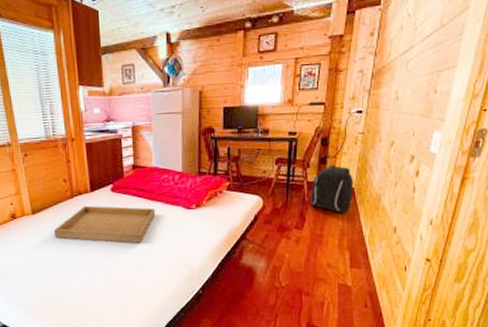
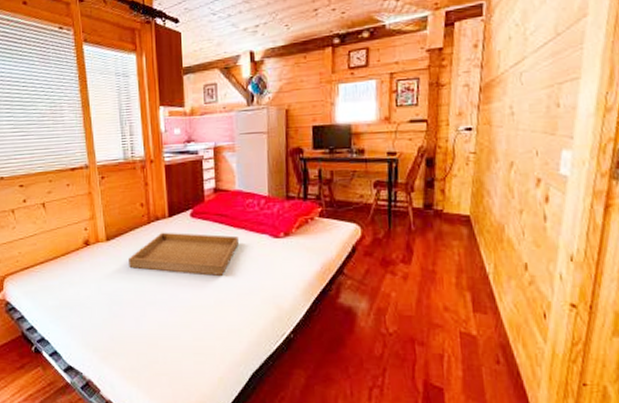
backpack: present [309,165,354,213] -> none [417,189,470,245]

